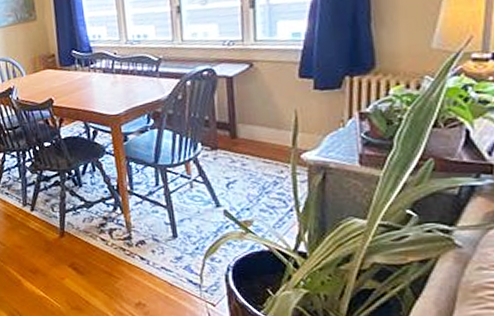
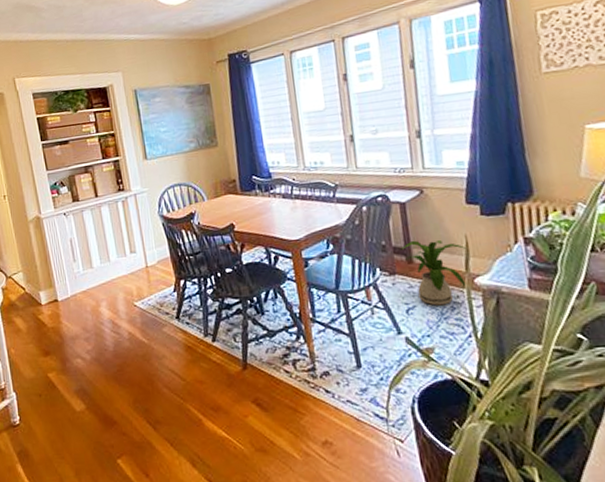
house plant: none [223,114,296,181] -> present [399,239,467,306]

